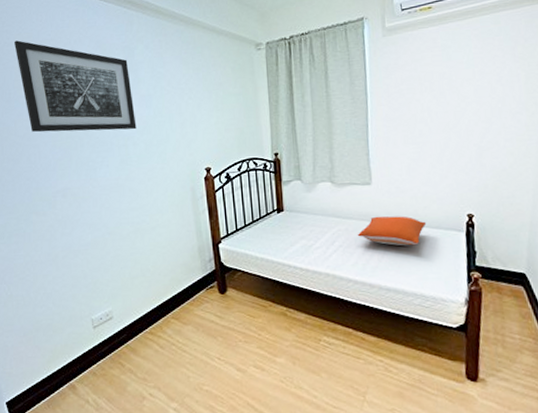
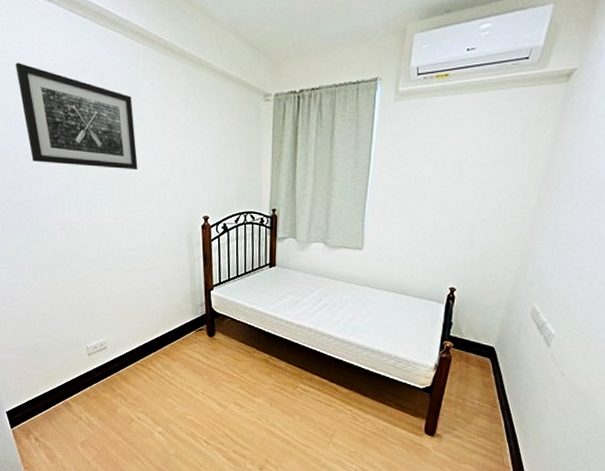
pillow: present [357,216,427,246] -> none [343,280,410,312]

